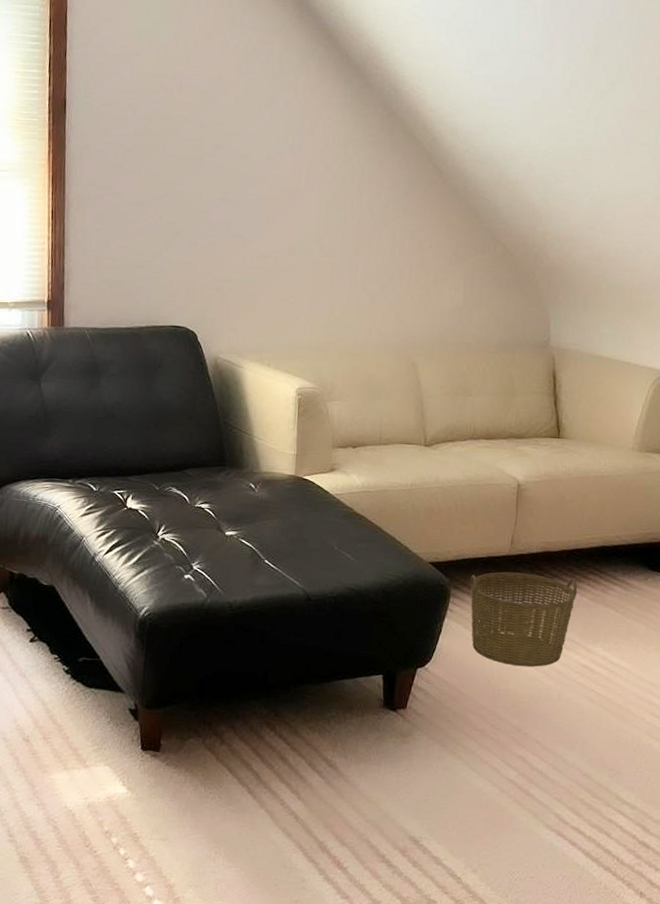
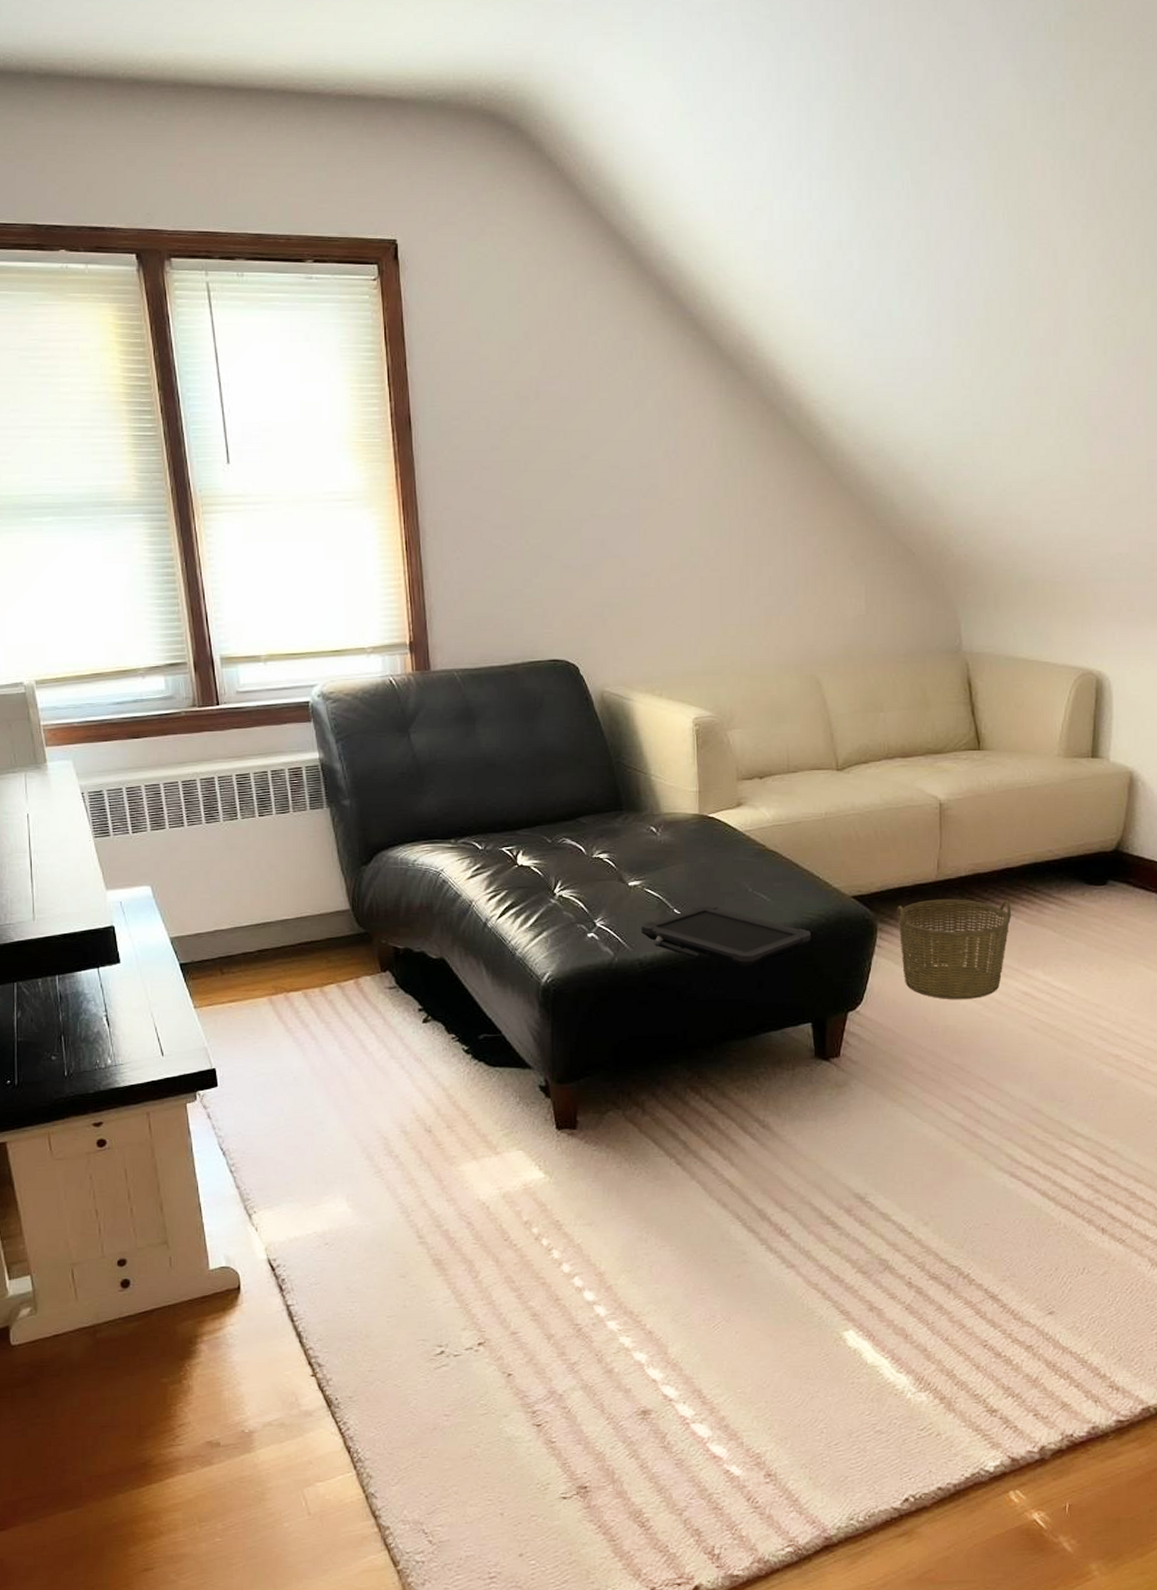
tablet: none [234,558,389,619] -> present [641,905,812,967]

